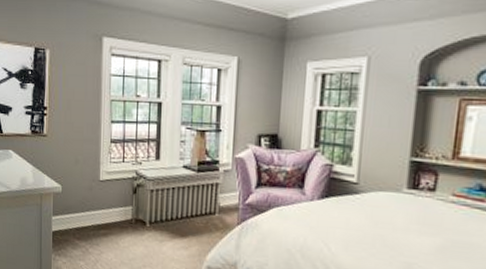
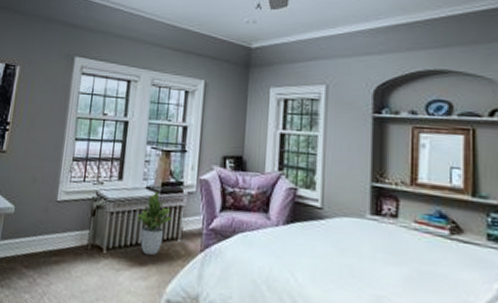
potted plant: none [175,170,209,229] -> present [135,191,172,256]

